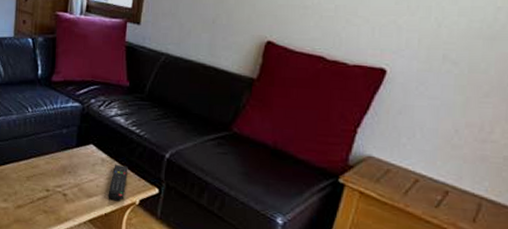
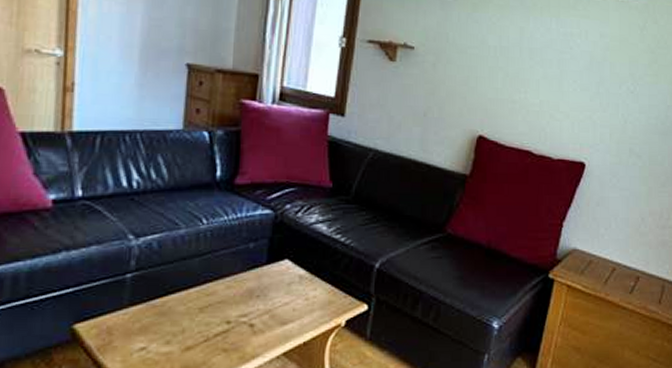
remote control: present [108,164,128,201] -> none [307,280,332,325]

